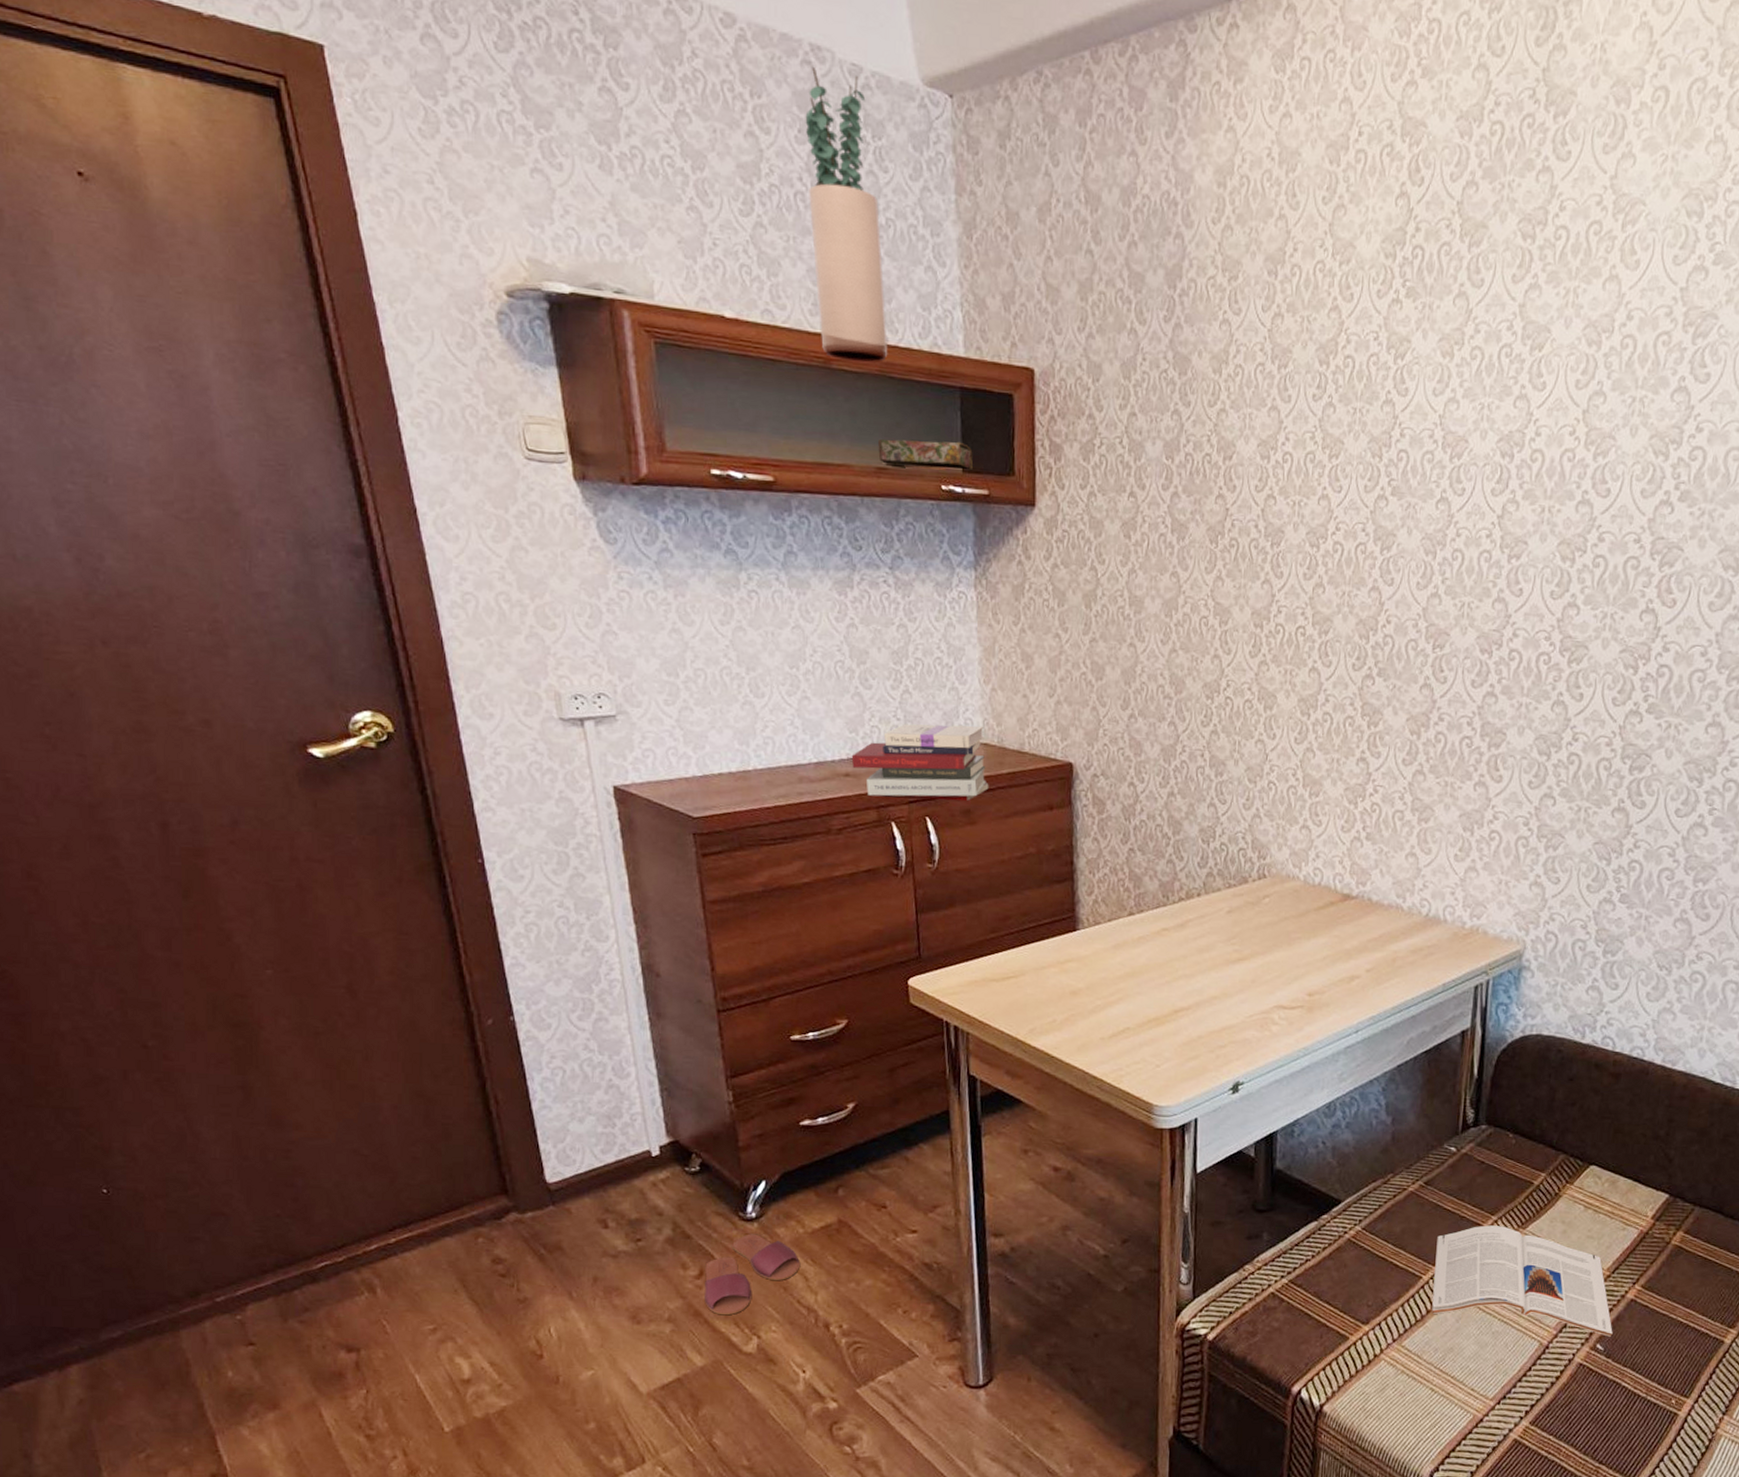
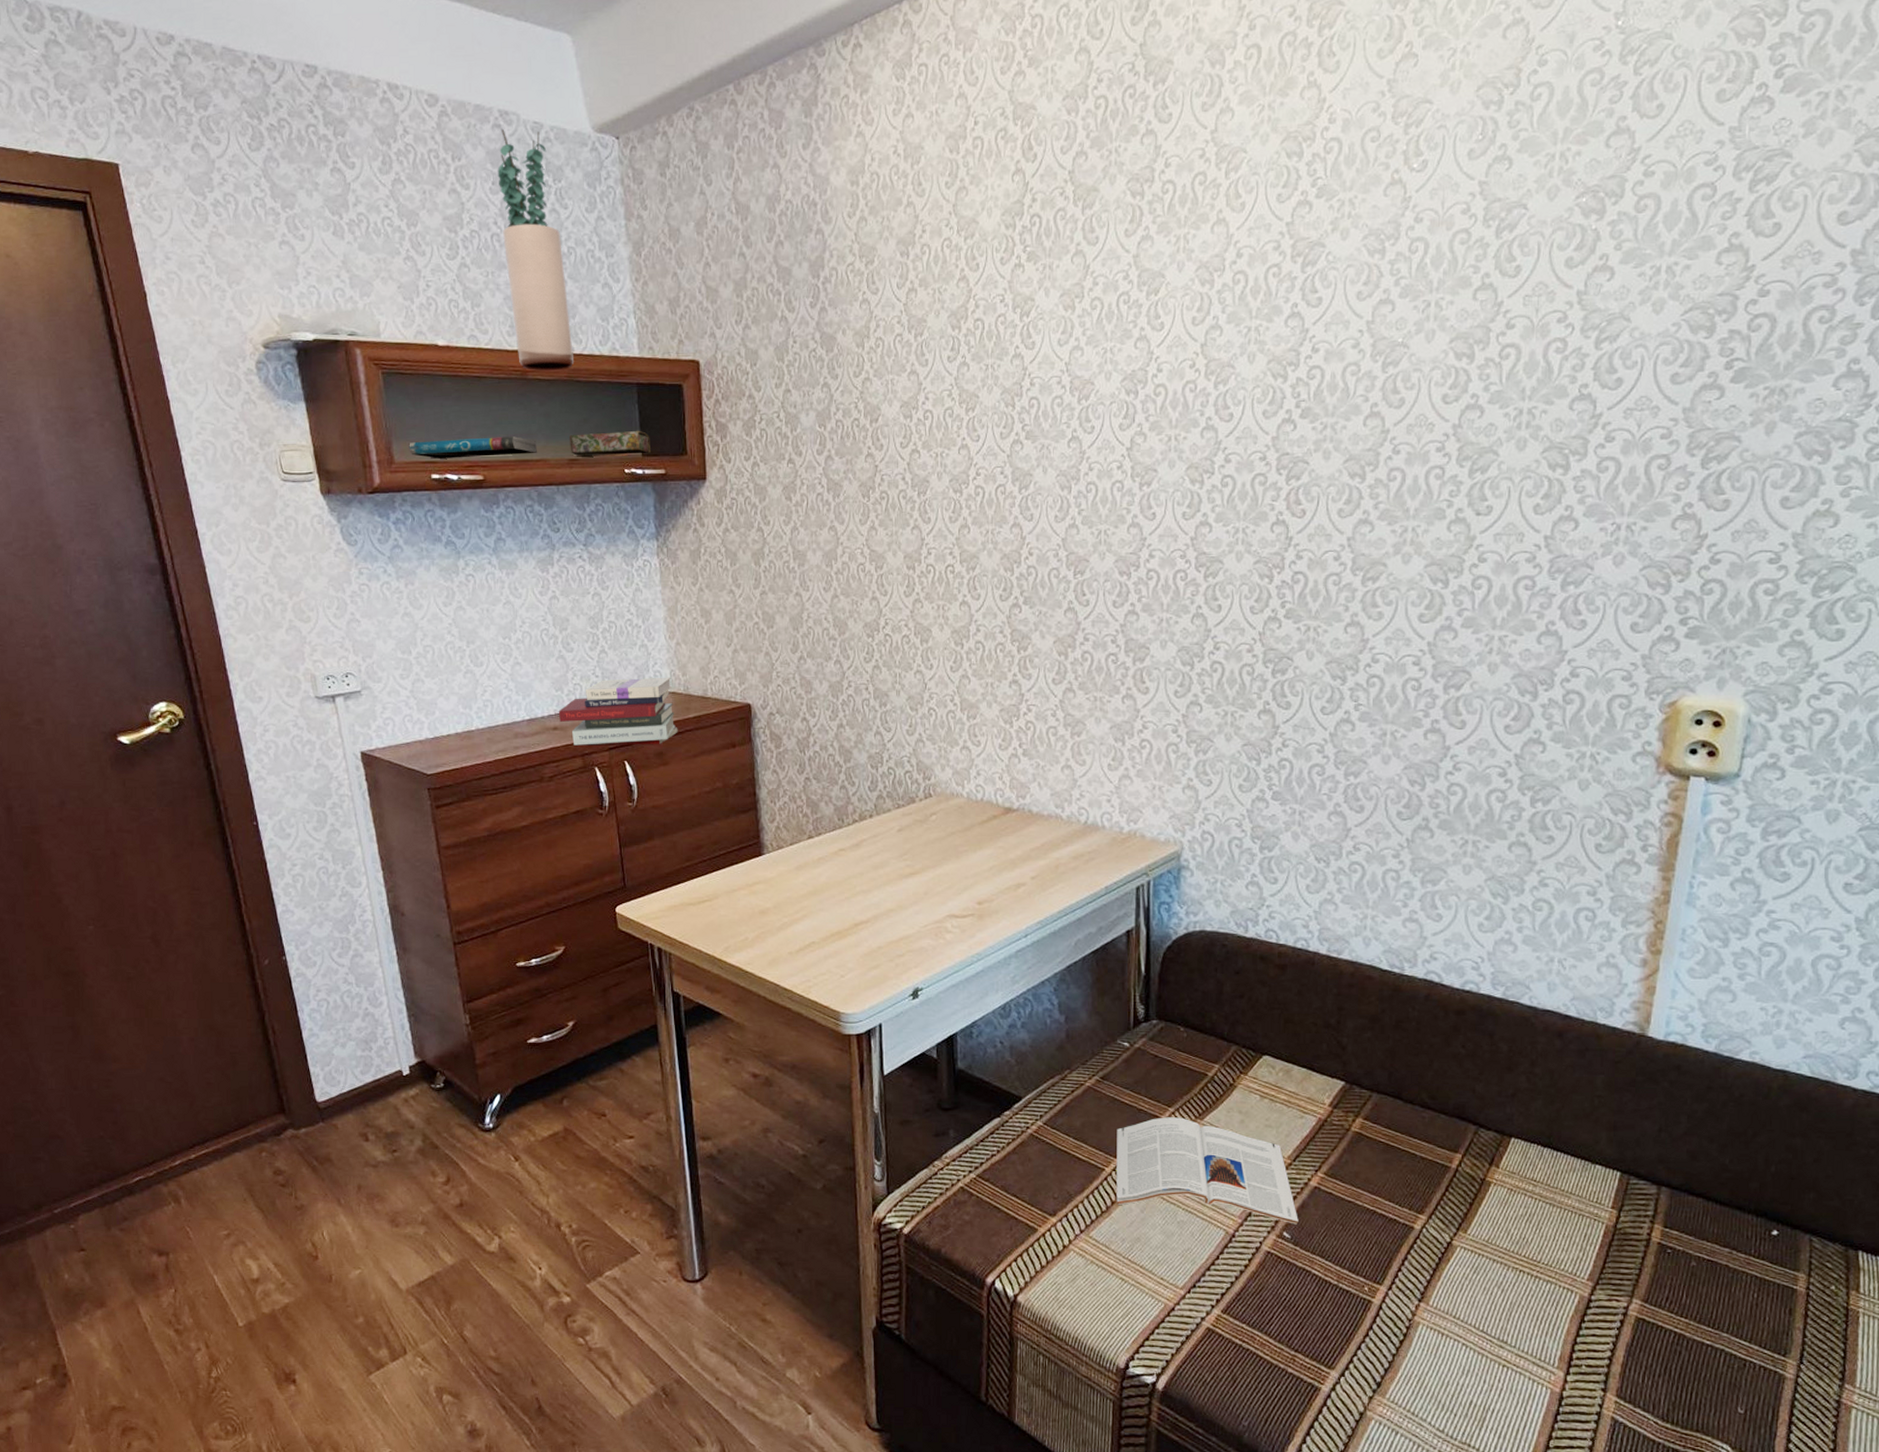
book: none [684,428,840,457] -> present [409,435,538,459]
slippers: present [705,1233,801,1316] -> none [452,1143,533,1218]

